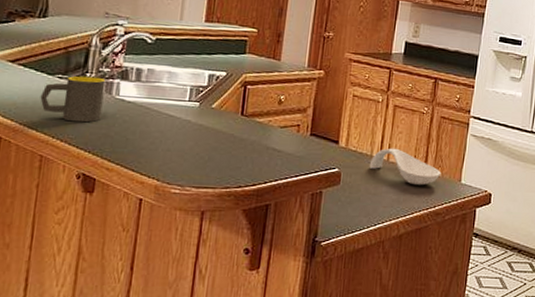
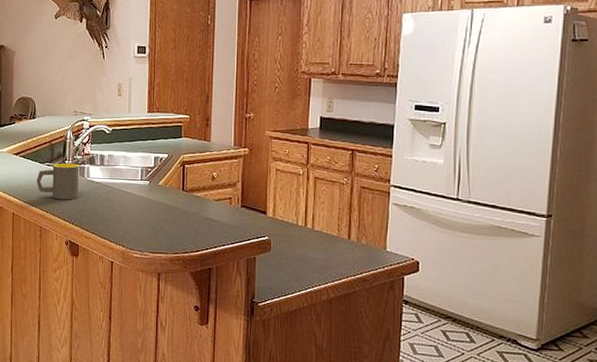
spoon rest: present [369,148,441,186] -> none [296,217,366,253]

